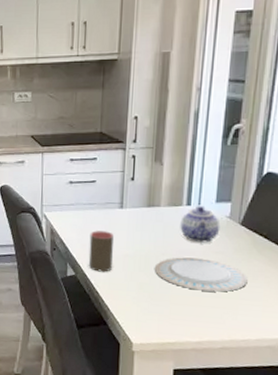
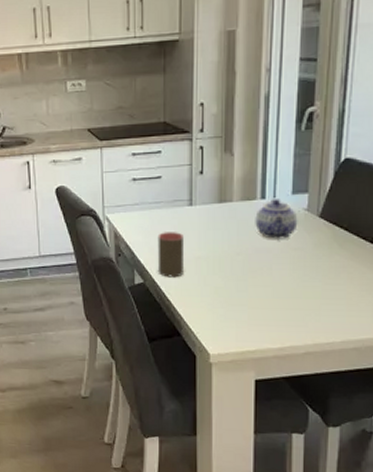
plate: present [154,257,248,292] -> none [229,256,330,292]

